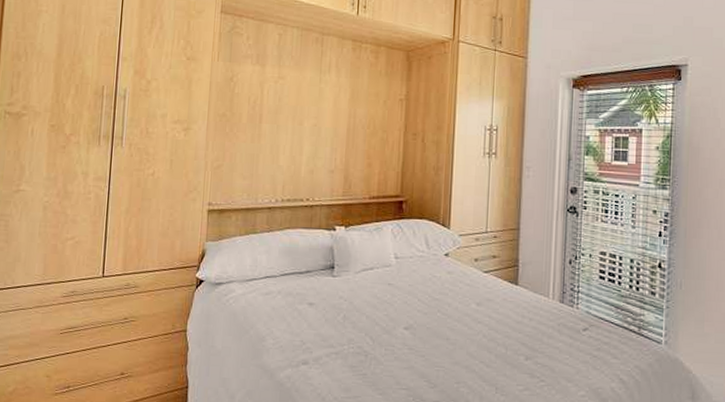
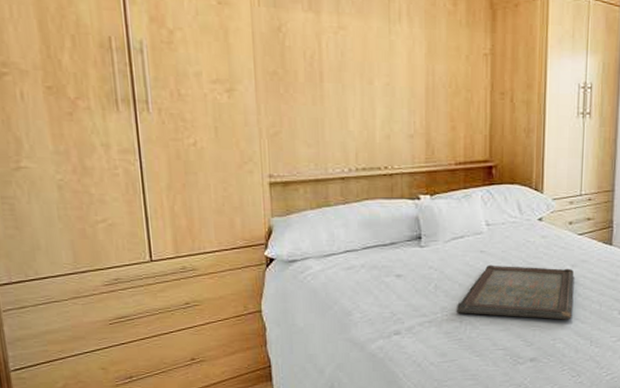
serving tray: none [362,298,480,362] -> present [456,265,574,320]

